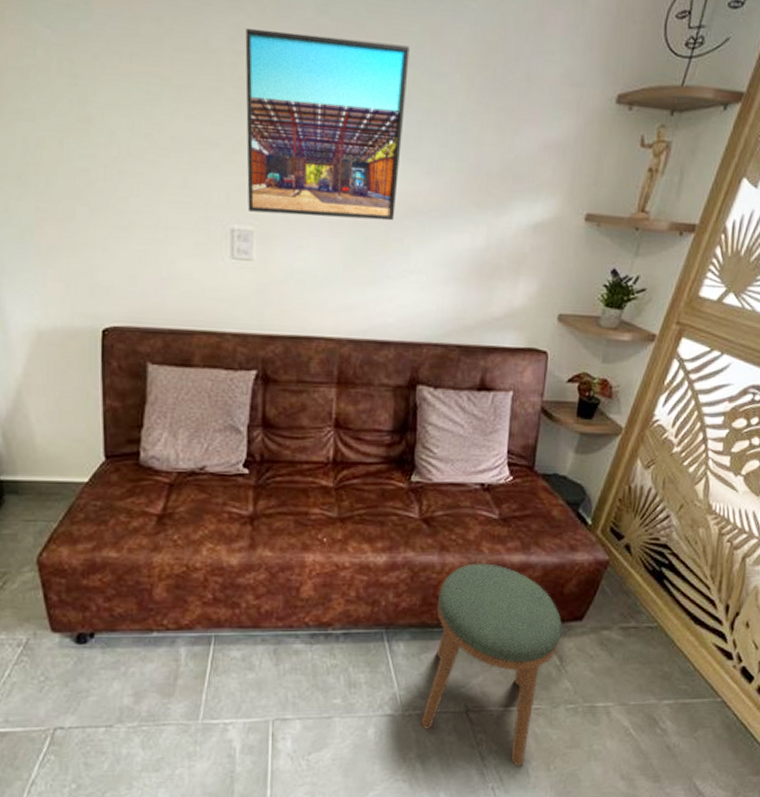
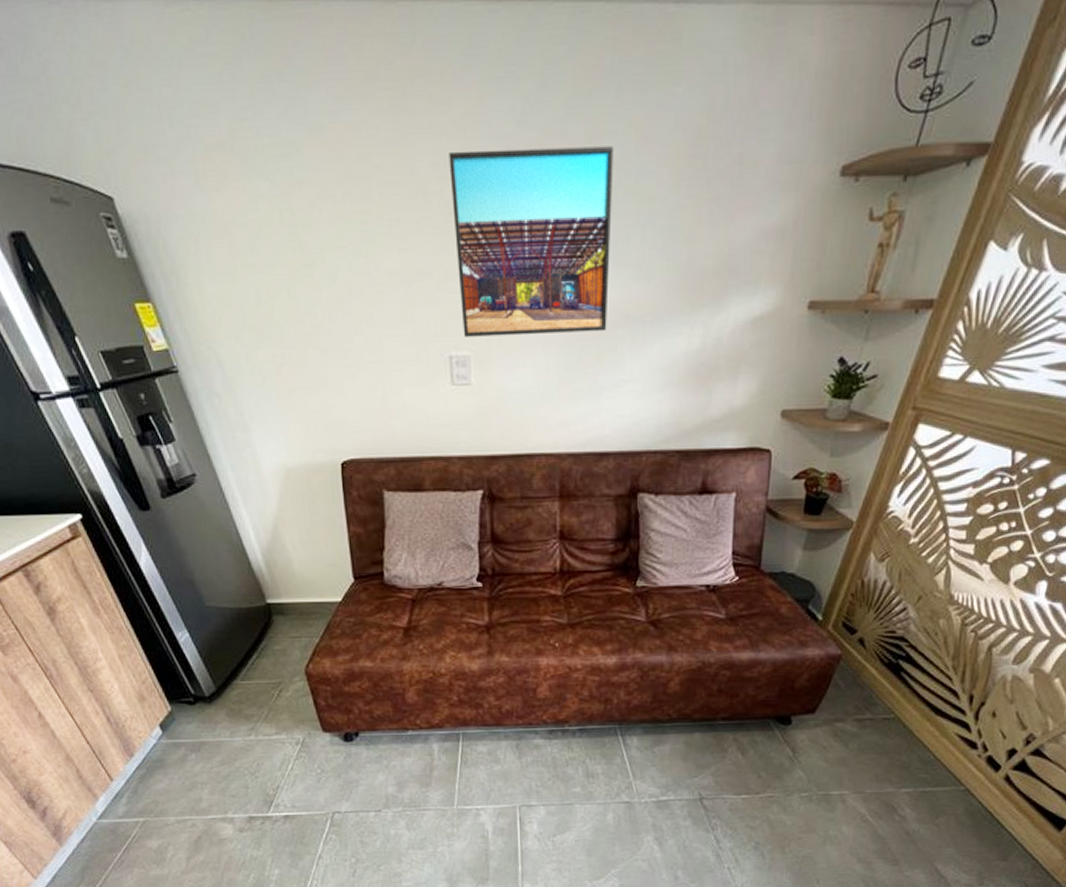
stool: present [420,563,562,767] -> none [656,661,793,849]

